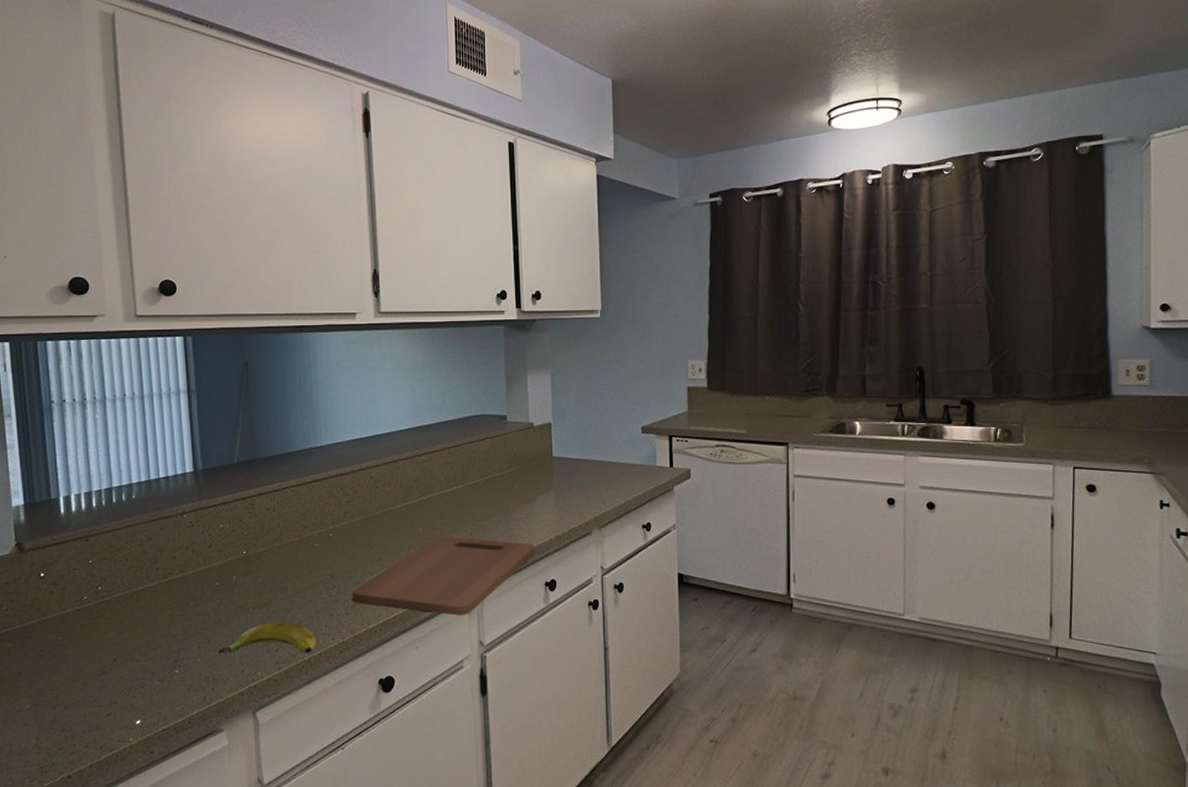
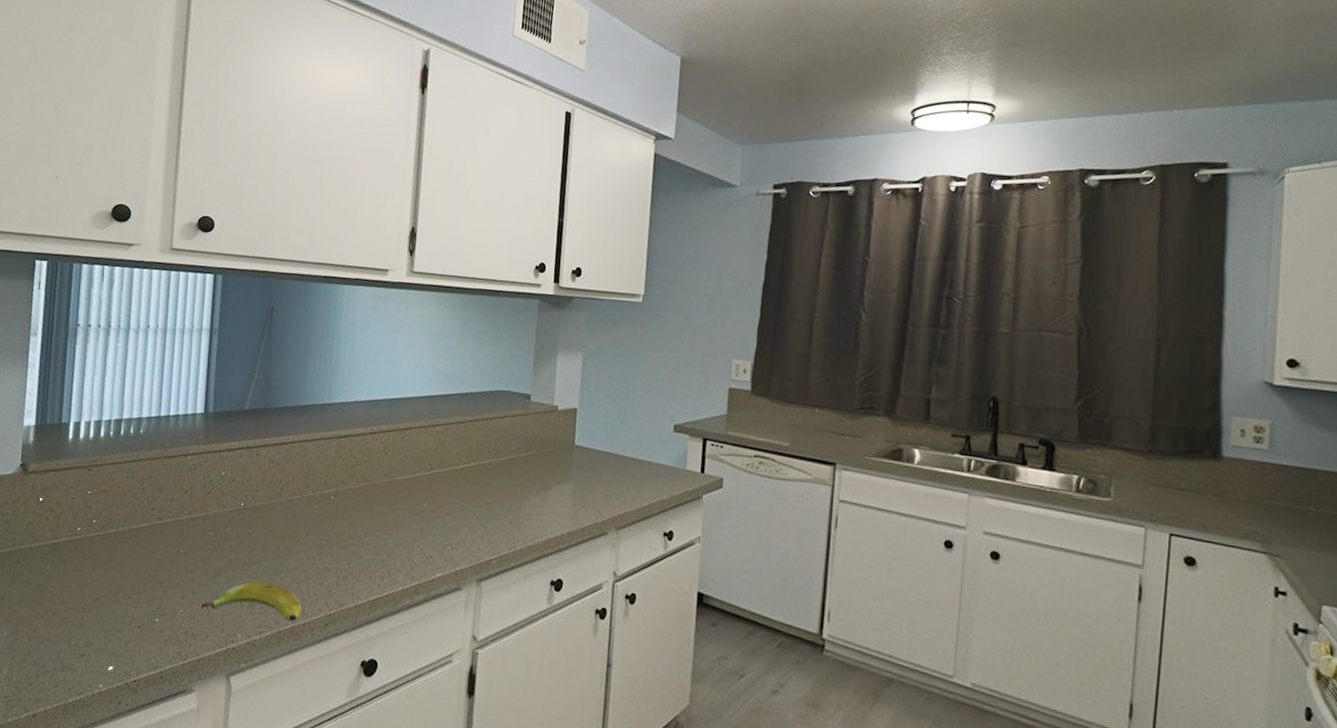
cutting board: present [352,536,535,616] -> none [345,515,545,605]

